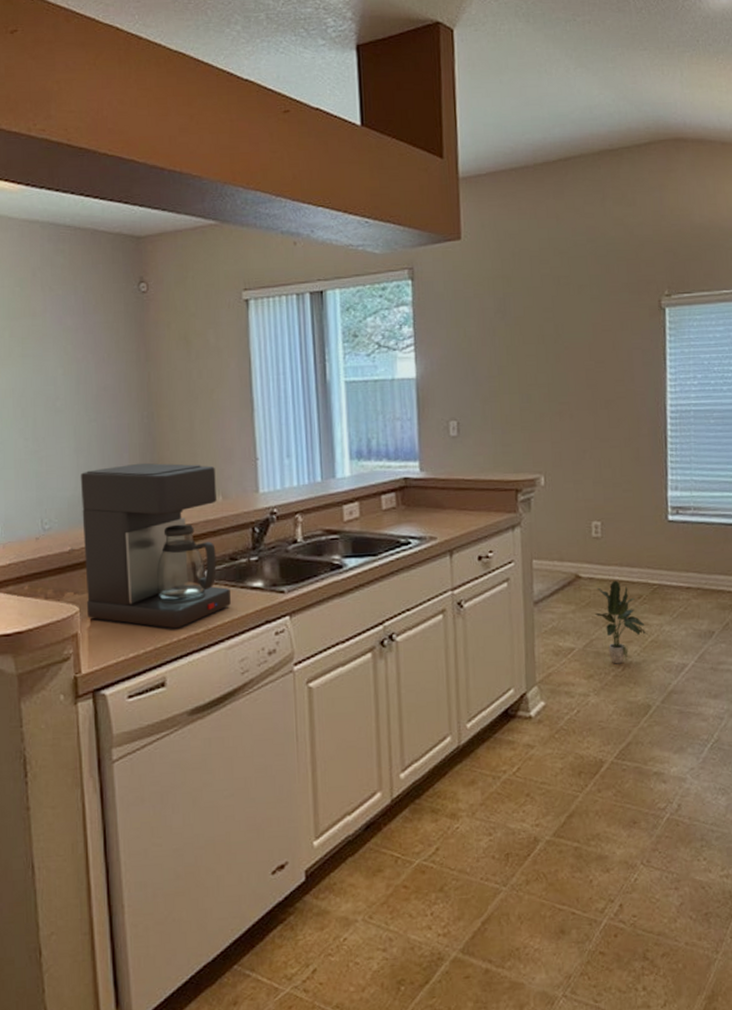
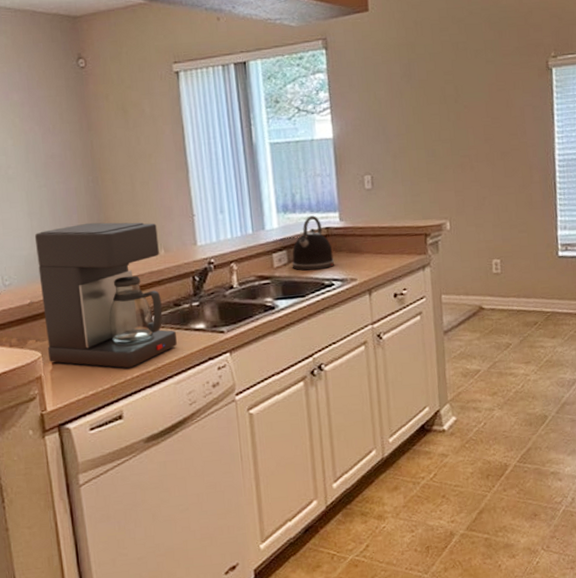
kettle: none [364,464,413,527] -> present [291,215,335,271]
potted plant: present [595,580,648,664] -> none [497,309,544,382]

